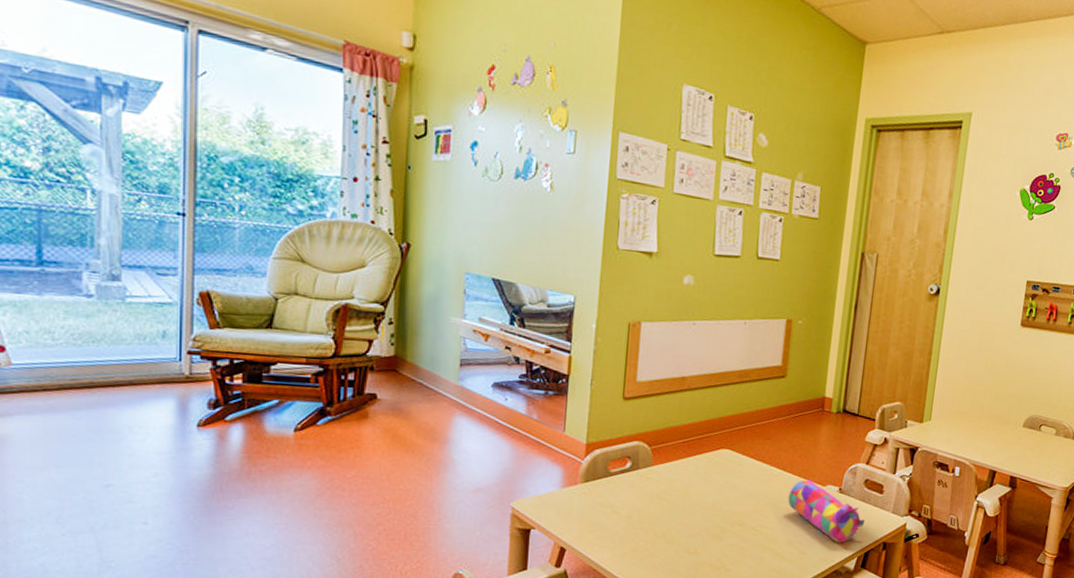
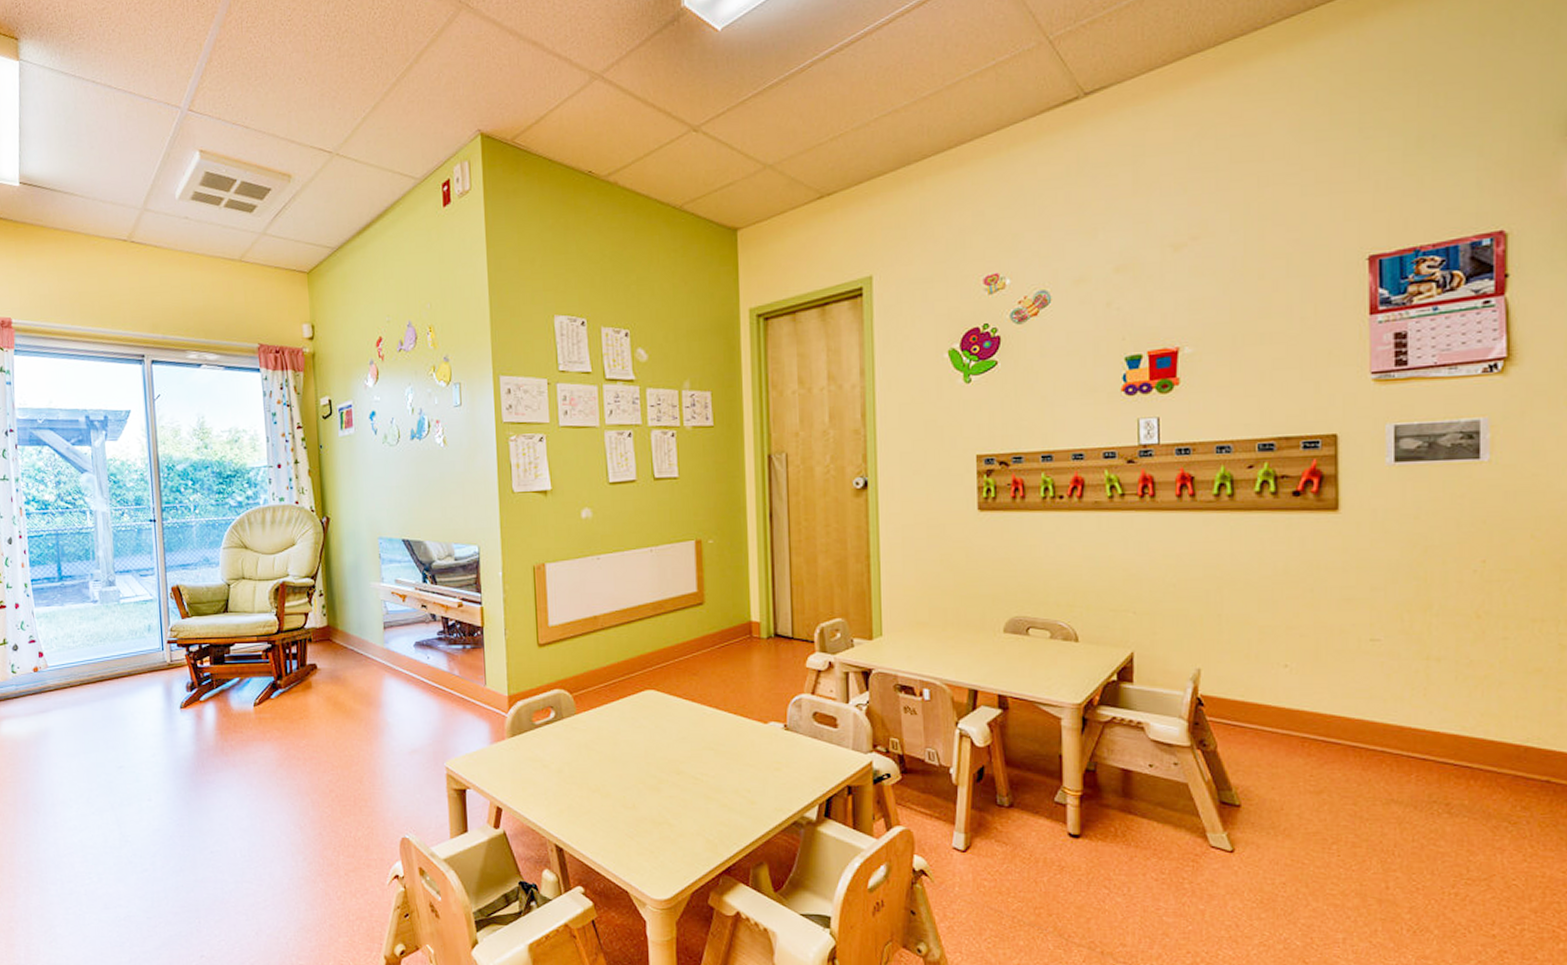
pencil case: present [788,480,864,543] -> none [726,718,820,789]

